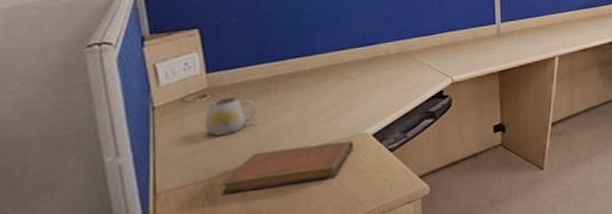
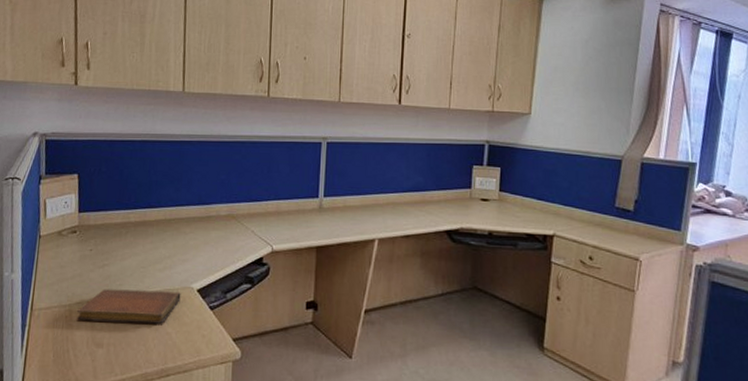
mug: present [205,97,256,136] -> none [72,236,110,268]

